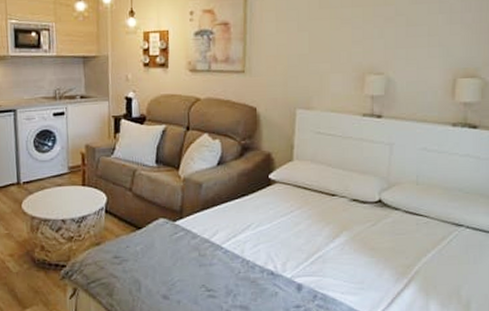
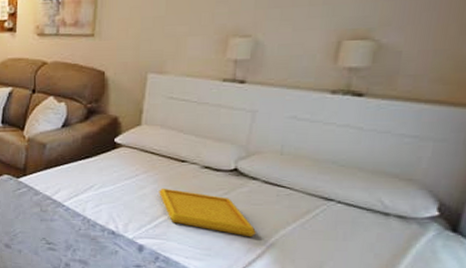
serving tray: none [313,223,402,267] -> present [159,188,256,237]

